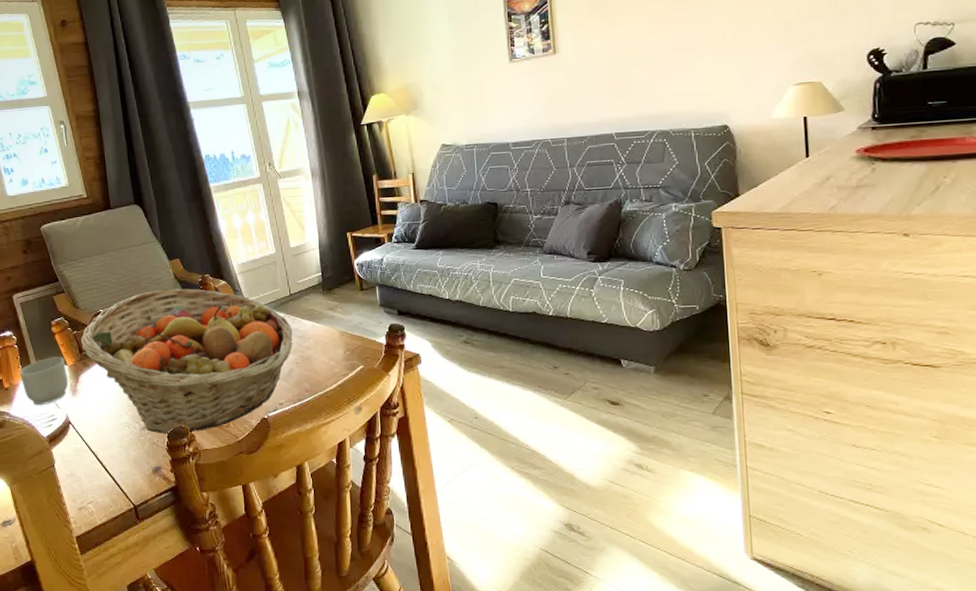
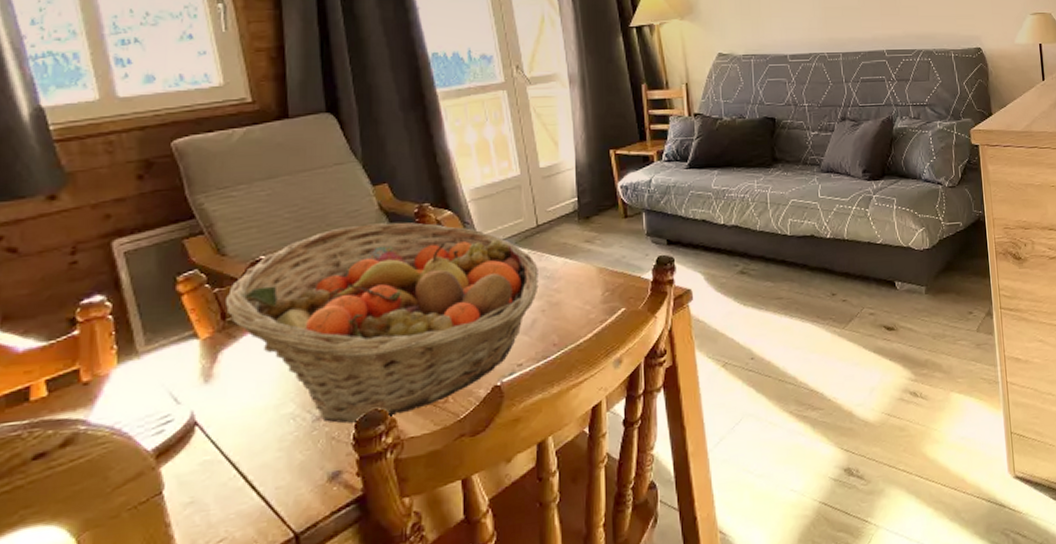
mug: present [19,357,69,405] -> none [111,327,199,404]

